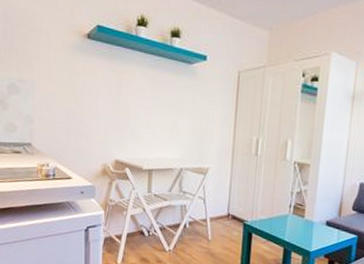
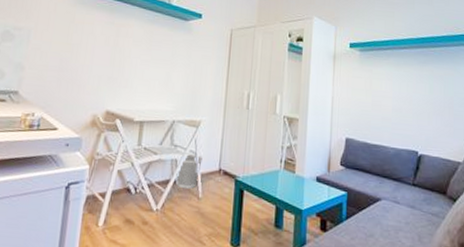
wastebasket: none [184,199,211,233] -> present [175,153,203,190]

